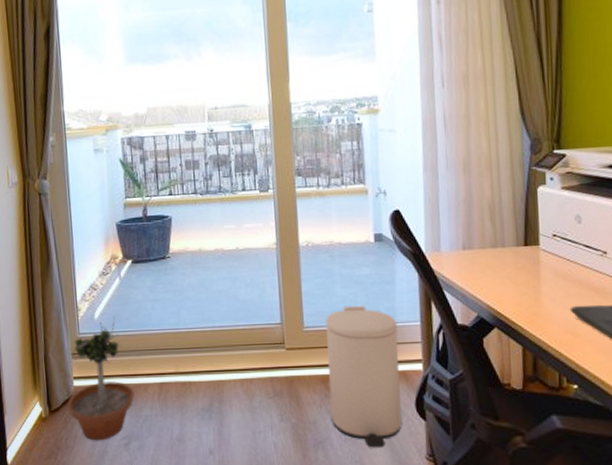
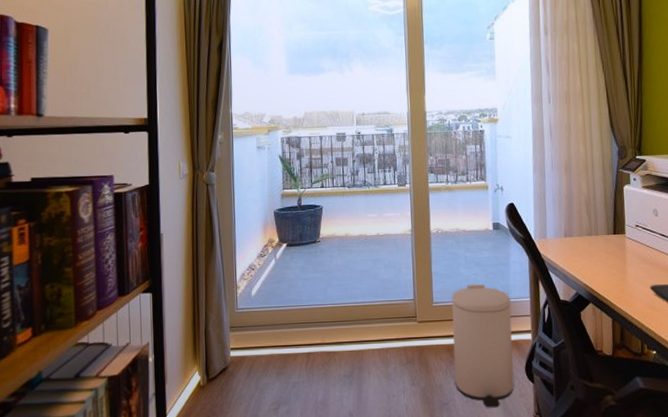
potted tree: present [68,316,135,441] -> none [224,293,285,406]

